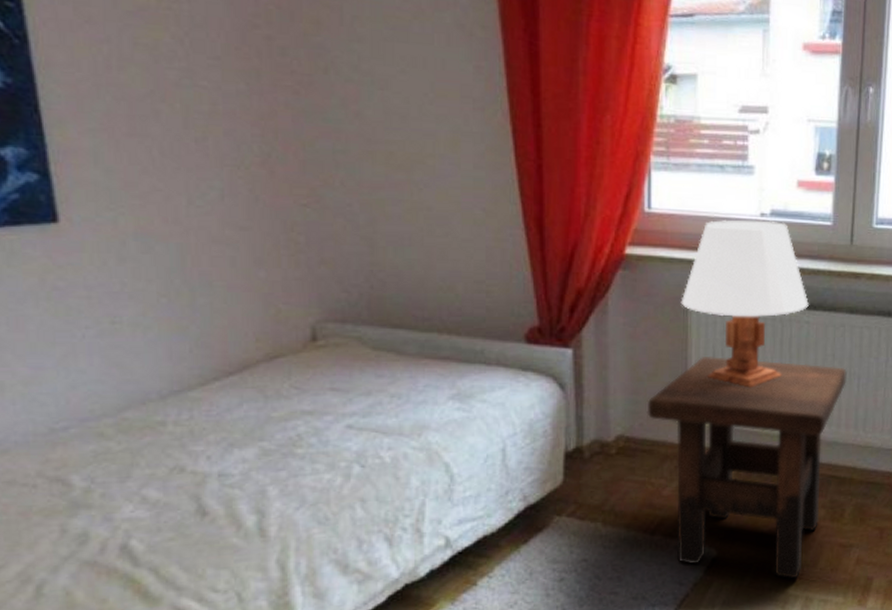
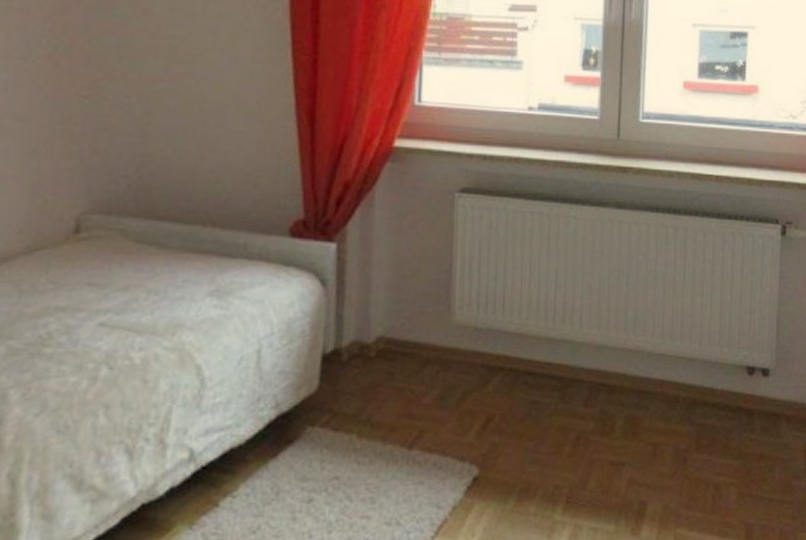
side table: present [647,355,847,579] -> none [409,251,615,503]
table lamp: present [681,220,809,388] -> none [447,113,576,286]

